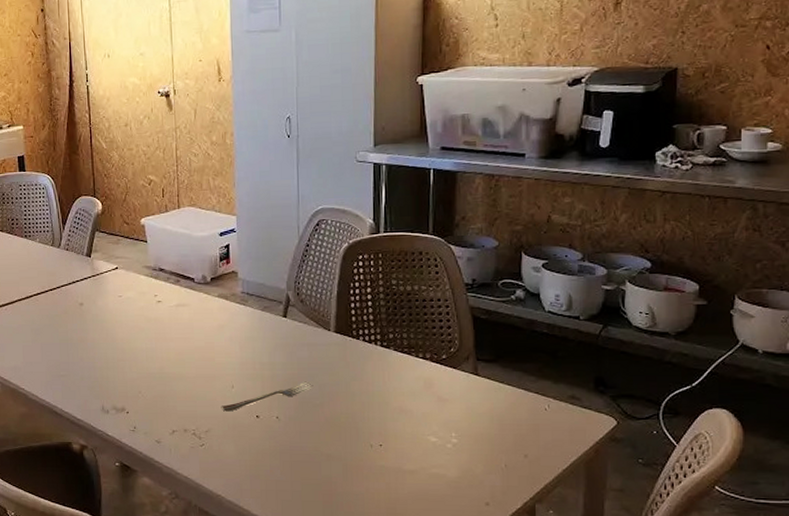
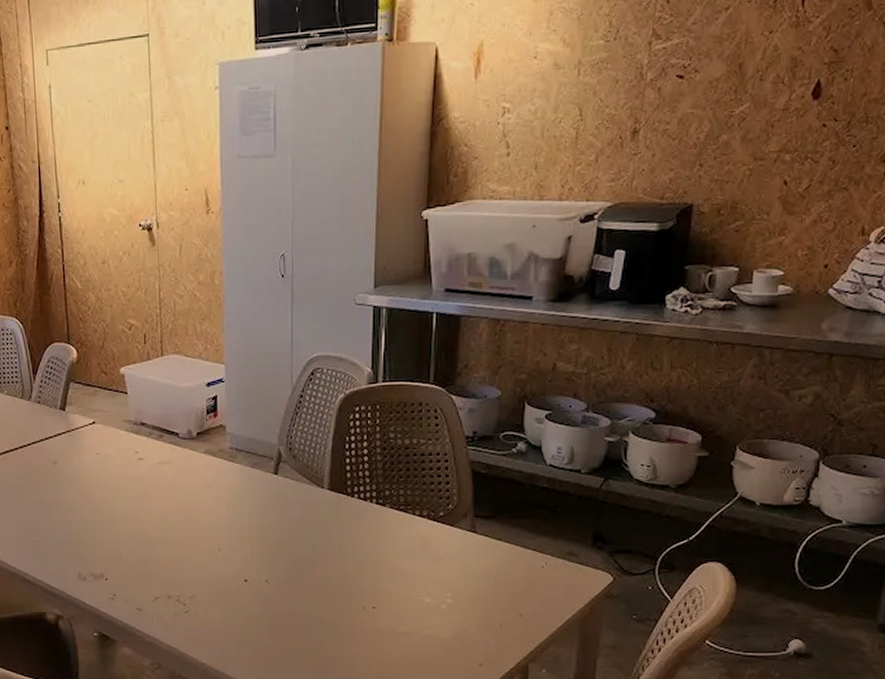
fork: present [221,381,313,412] -> none [206,542,305,576]

